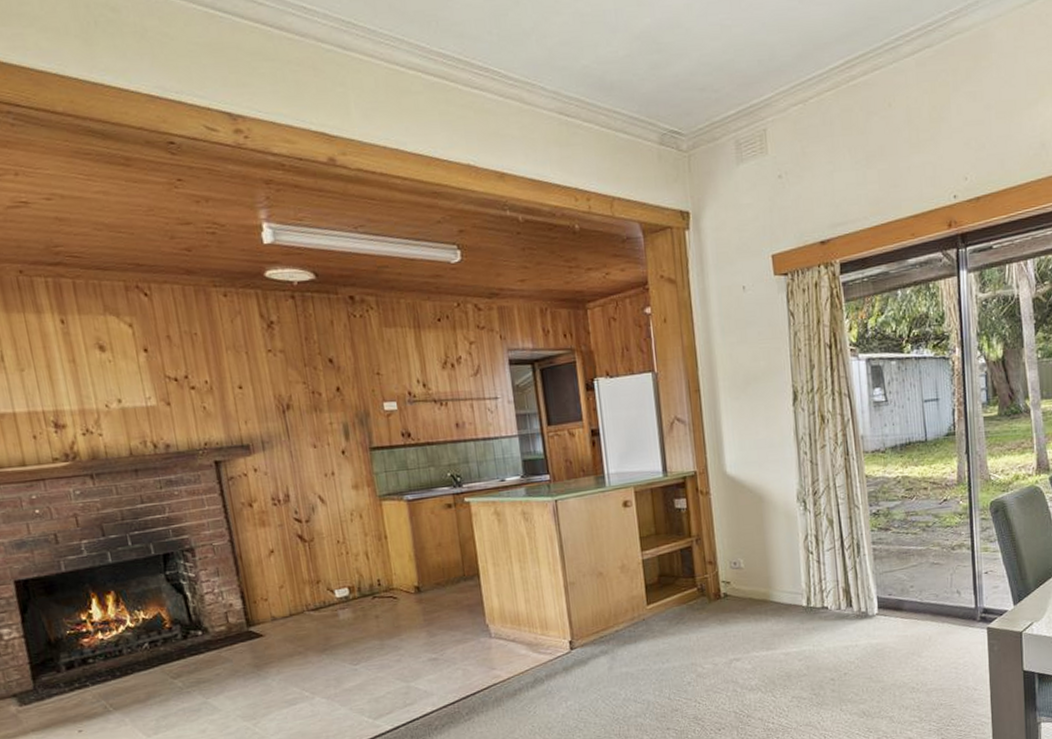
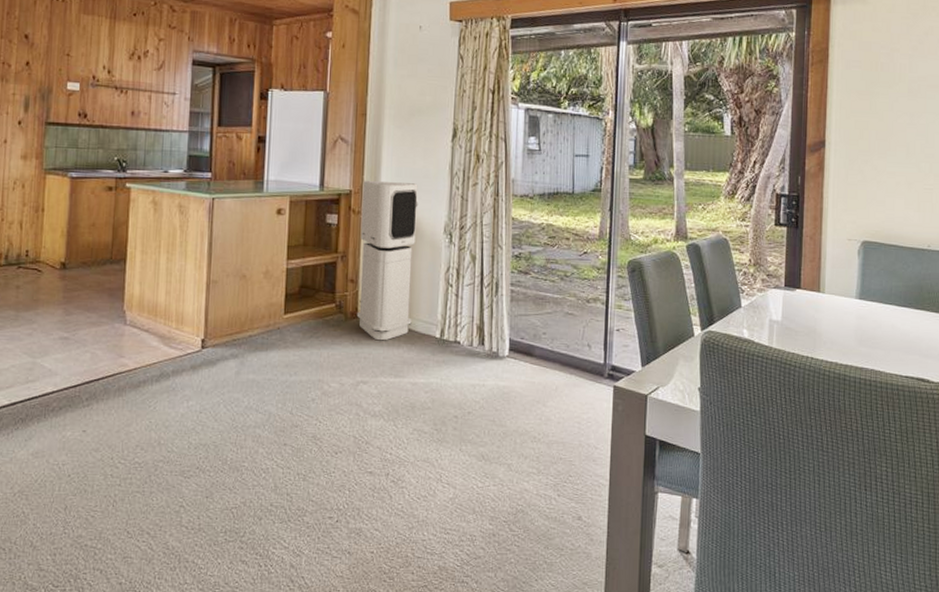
air purifier: none [707,455,776,618] -> present [356,180,419,341]

